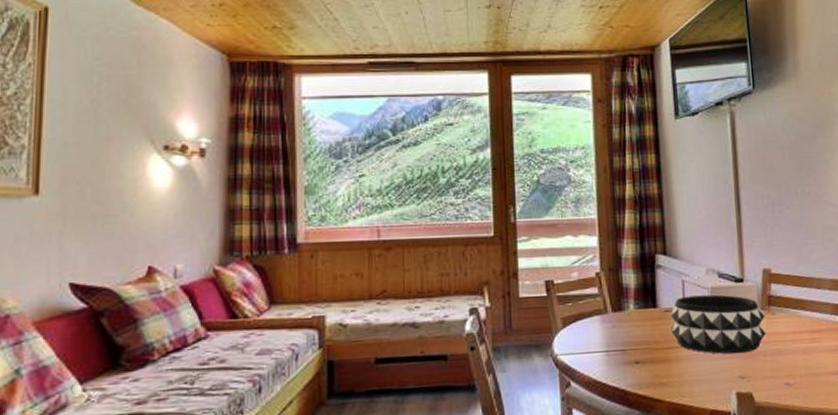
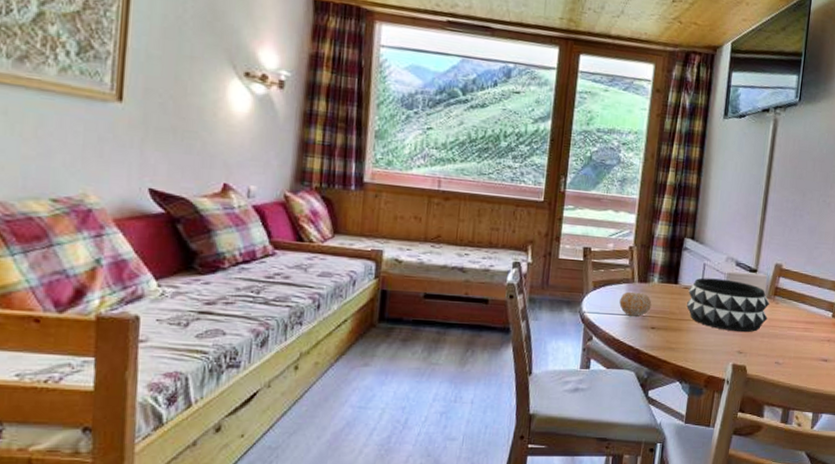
fruit: none [594,323,632,352] -> present [619,291,652,317]

